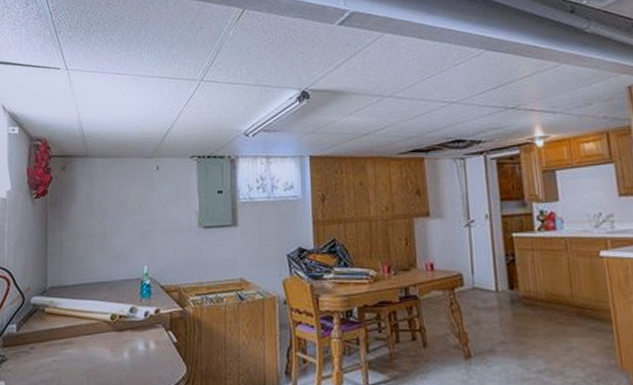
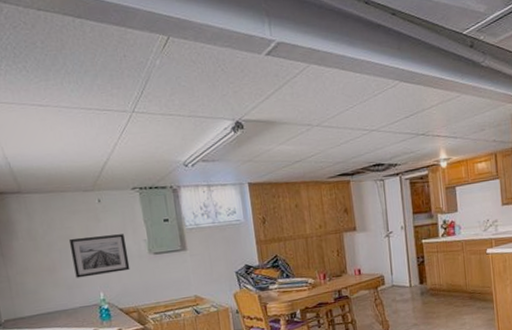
wall art: none [122,204,178,248] -> present [68,234,130,278]

